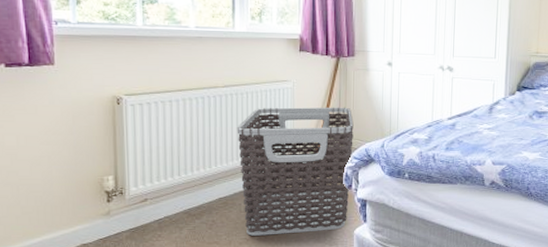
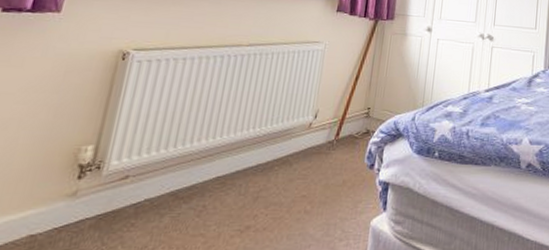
clothes hamper: present [237,107,354,236] -> none [242,70,385,226]

